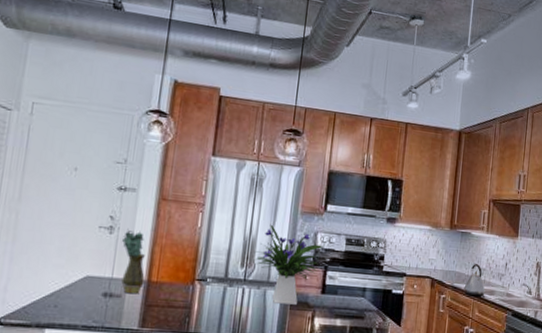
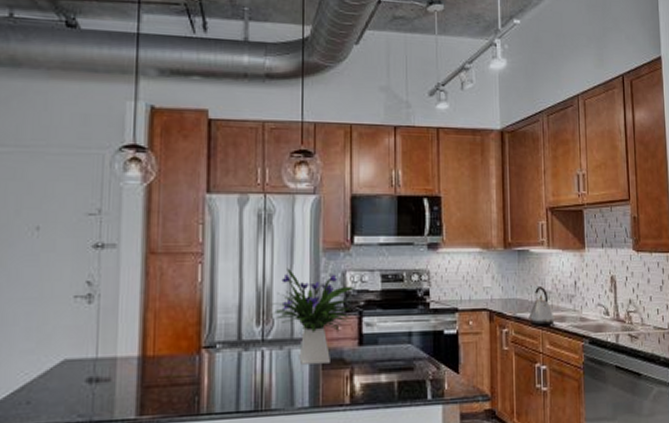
vase: present [121,229,145,294] -> none [104,295,138,376]

